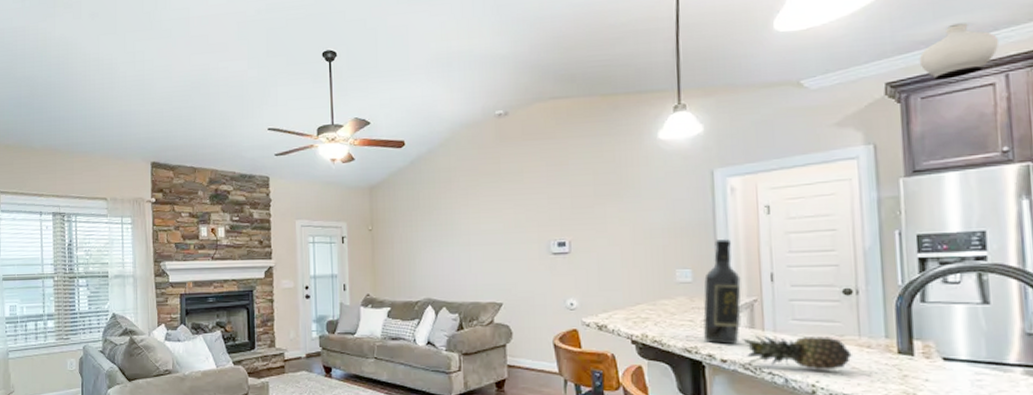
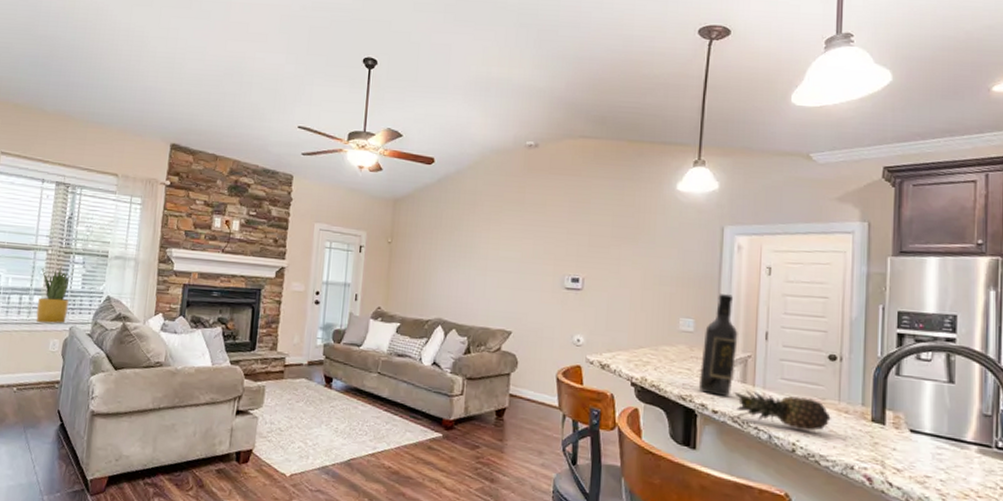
planter: none [51,291,81,346] -> present [36,266,75,324]
ceramic jug: present [919,24,1000,80] -> none [914,123,983,172]

